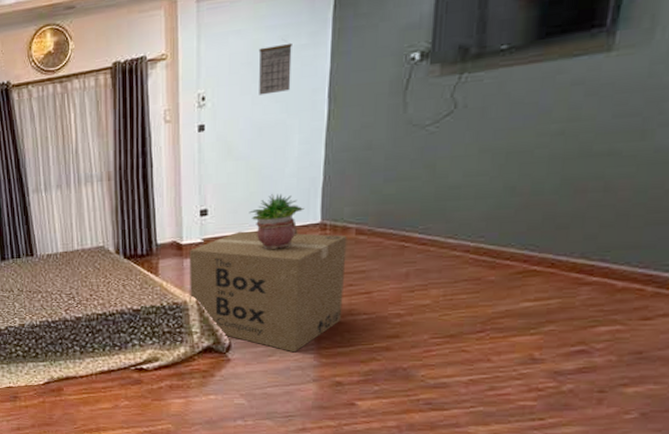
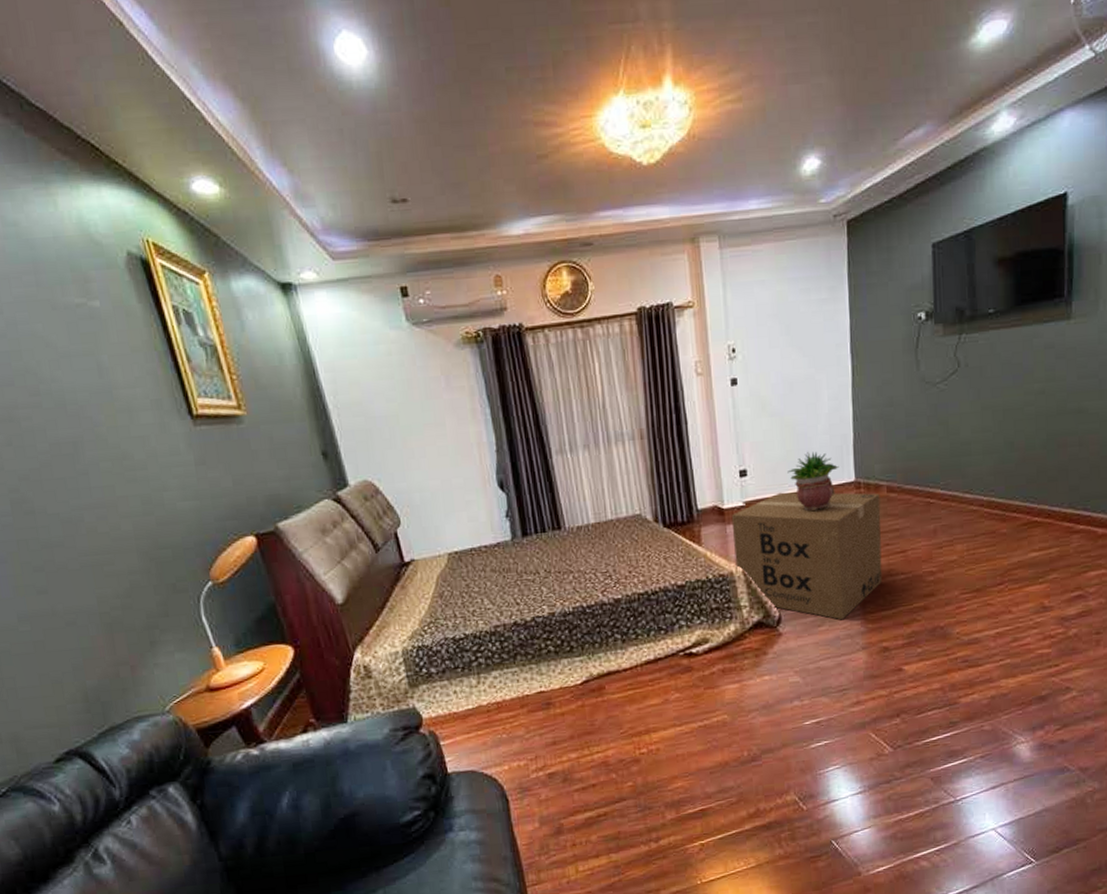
calendar: present [258,40,292,95] -> none [783,294,816,349]

